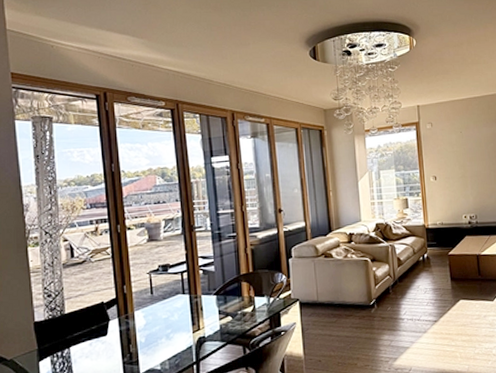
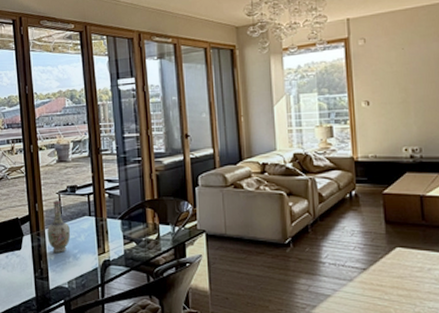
vase: none [137,280,163,335] -> present [47,200,71,253]

